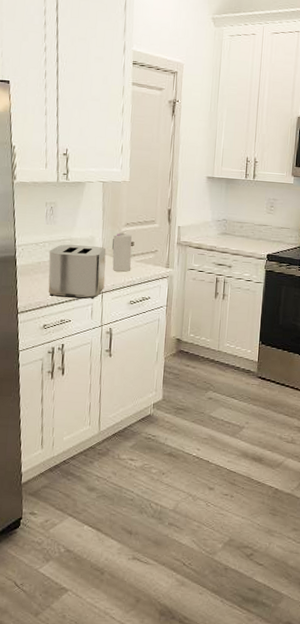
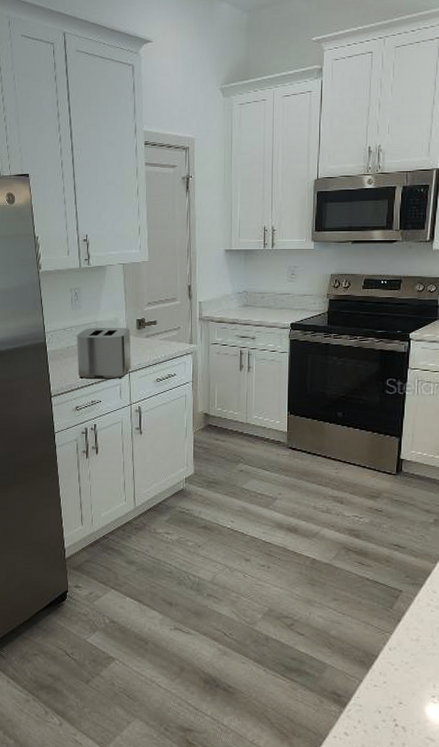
paper towel holder: present [112,232,133,273] -> none [136,311,155,352]

